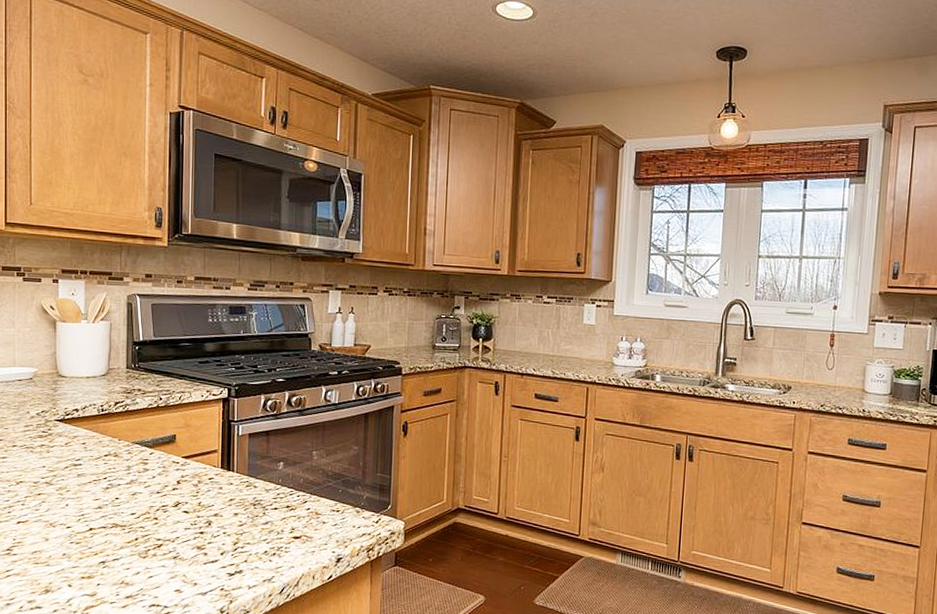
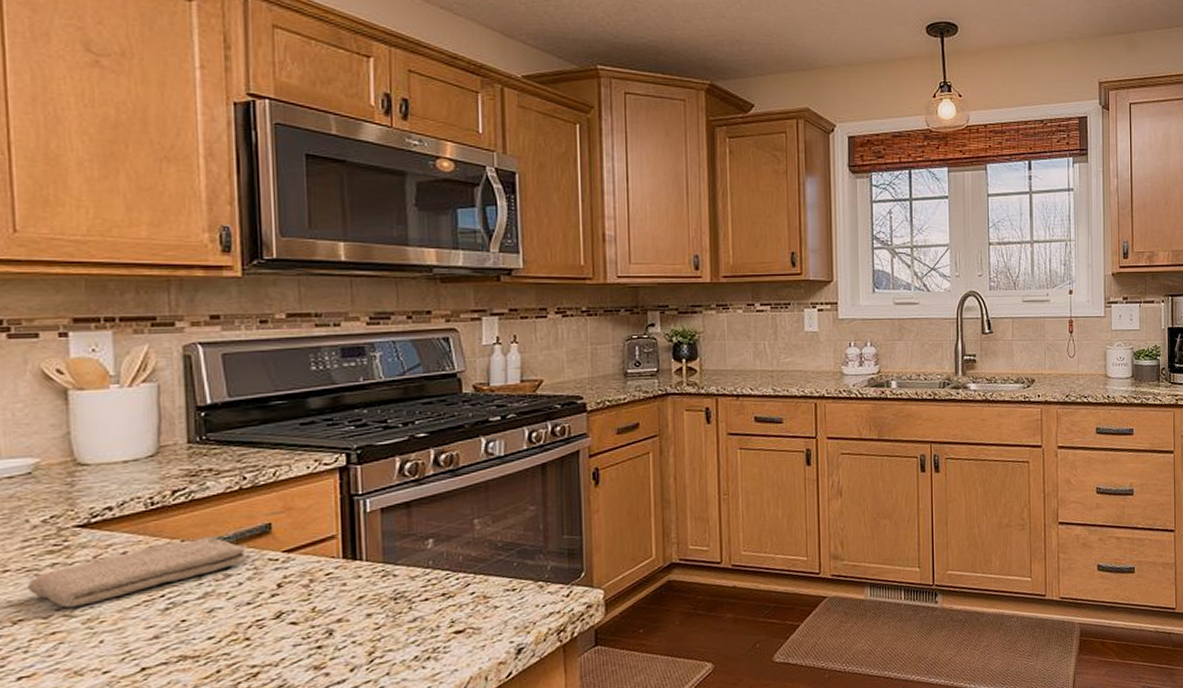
washcloth: none [27,439,160,478] -> present [28,537,248,608]

